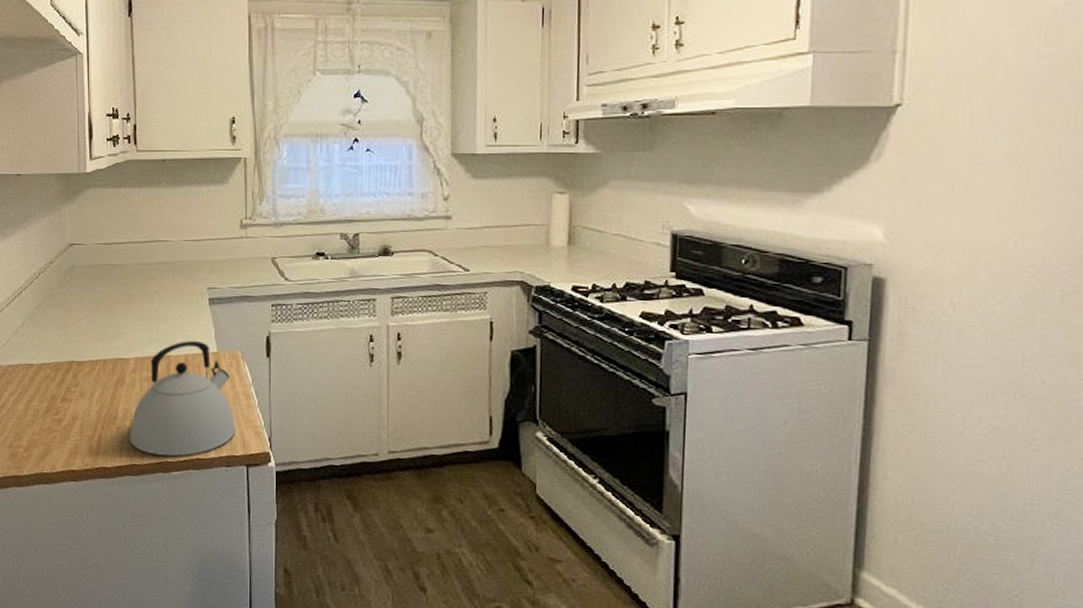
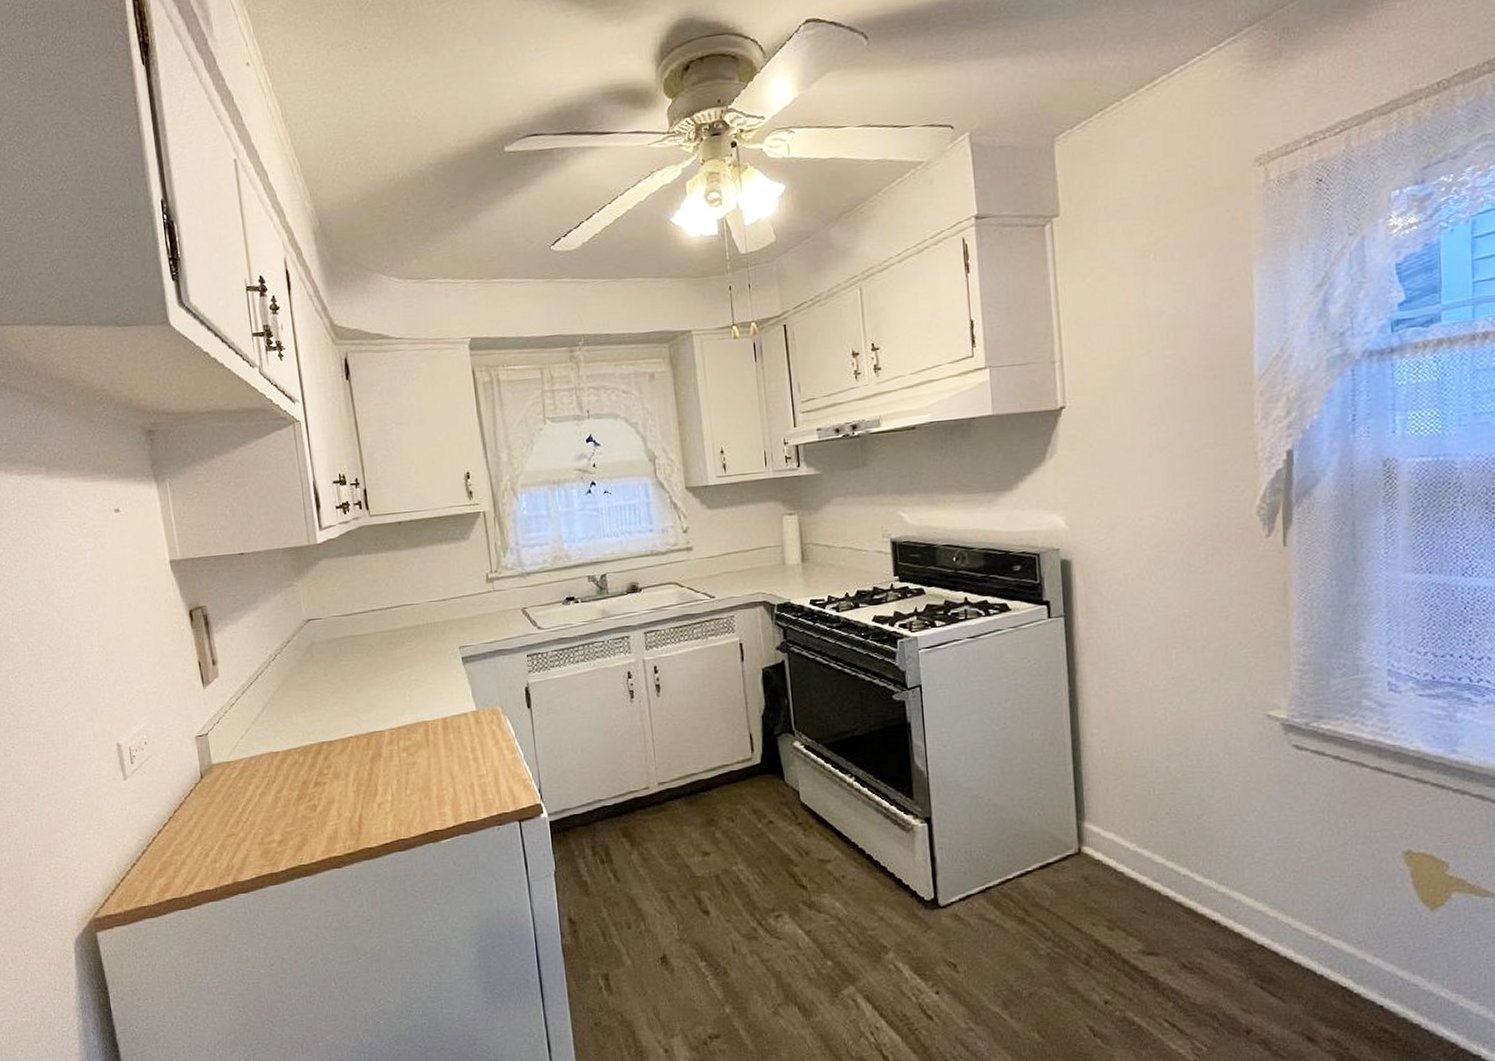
kettle: present [129,340,236,457] -> none [392,702,504,826]

